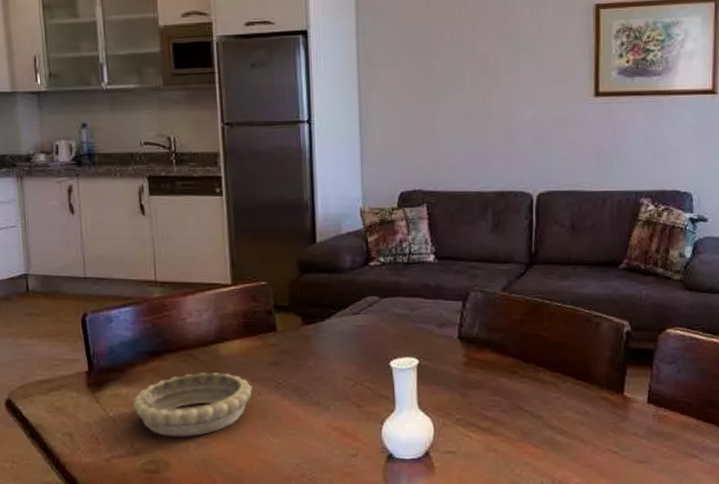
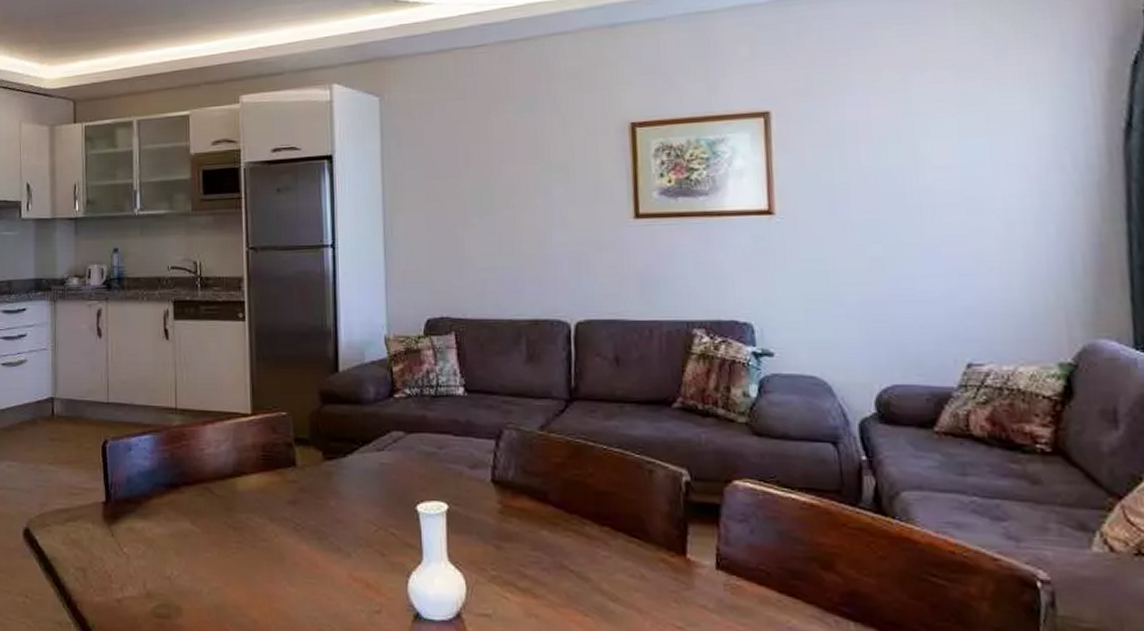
decorative bowl: present [132,373,252,437] -> none [147,508,269,580]

